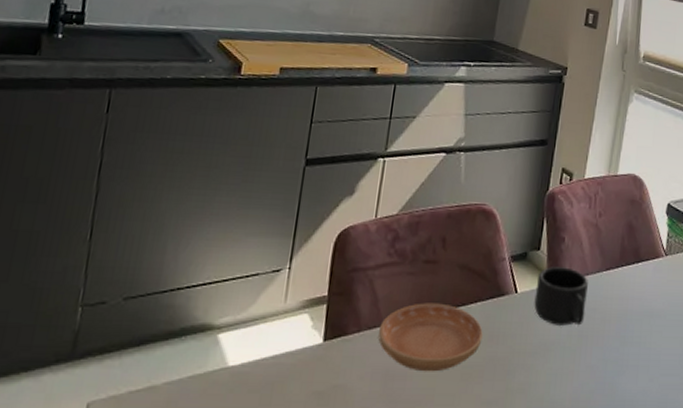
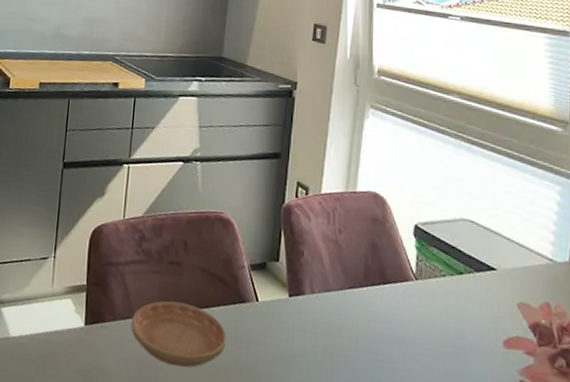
mug: present [534,267,588,326] -> none [276,279,331,341]

